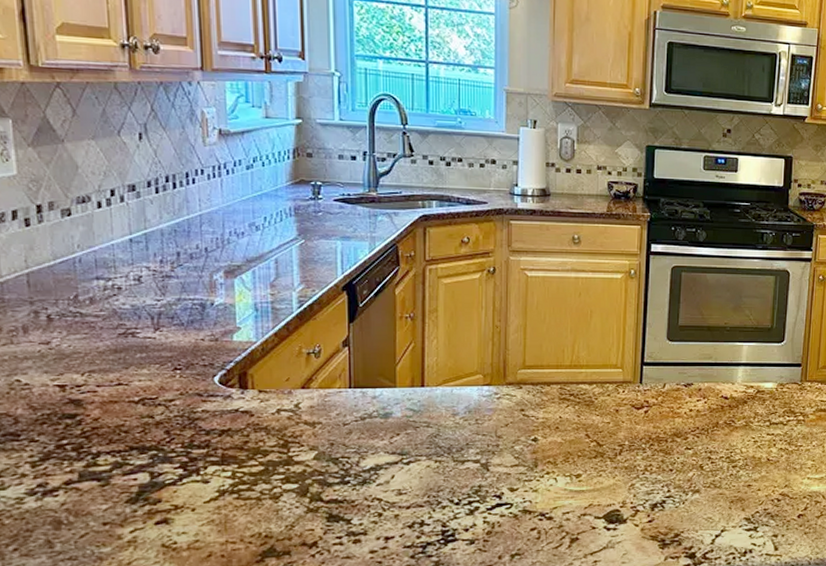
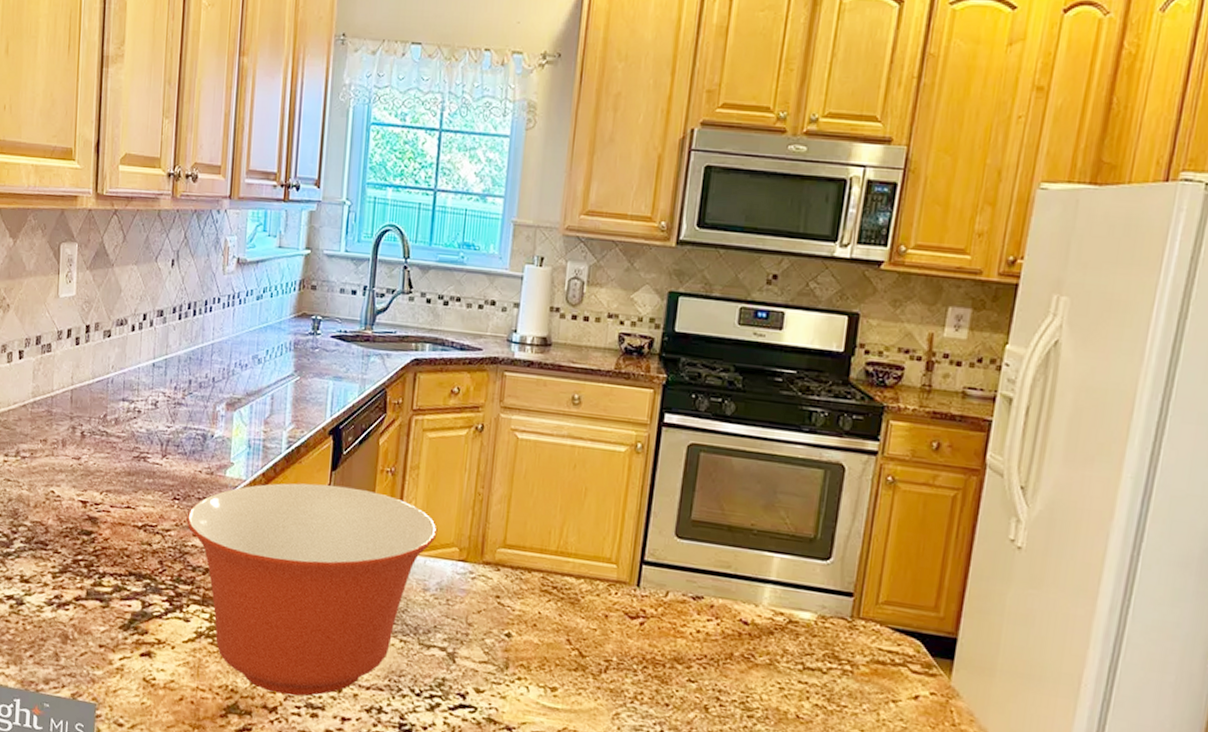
mixing bowl: none [192,335,461,530] -> present [186,483,438,696]

